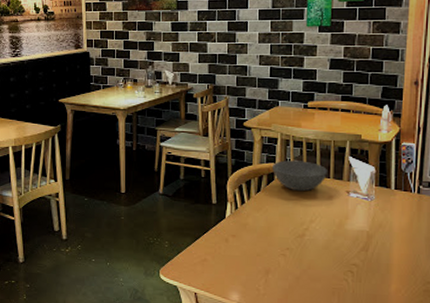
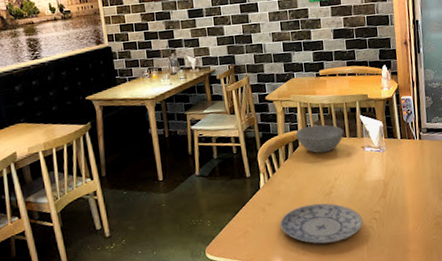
plate: none [242,243,337,289] -> present [279,203,363,244]

